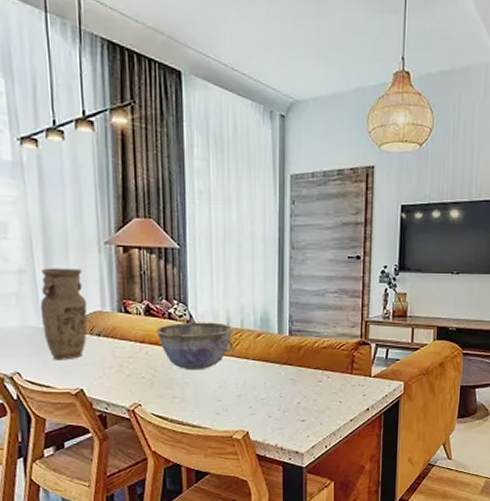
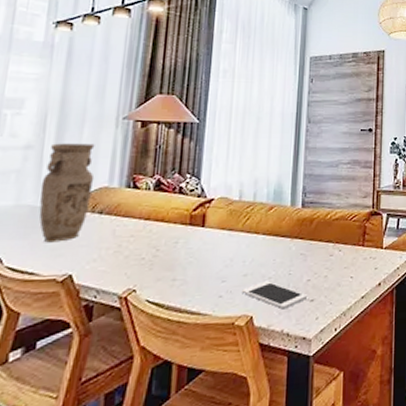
bowl: present [157,322,233,371] -> none [164,196,245,249]
cell phone: none [236,402,299,427] -> present [241,281,308,310]

